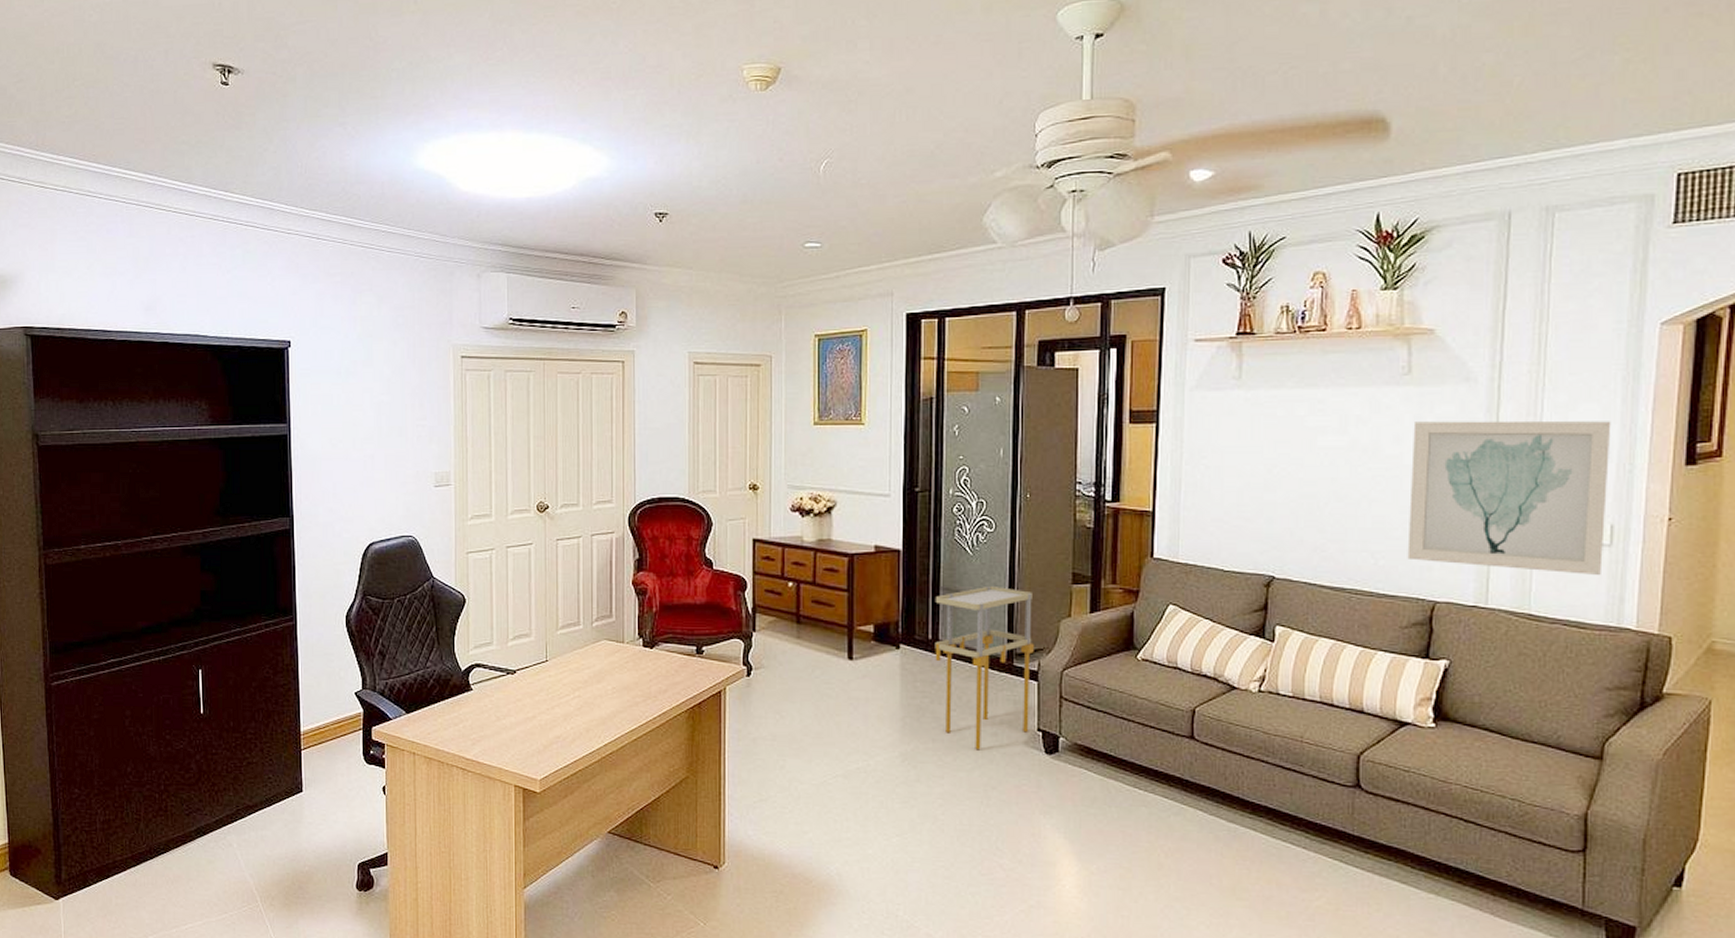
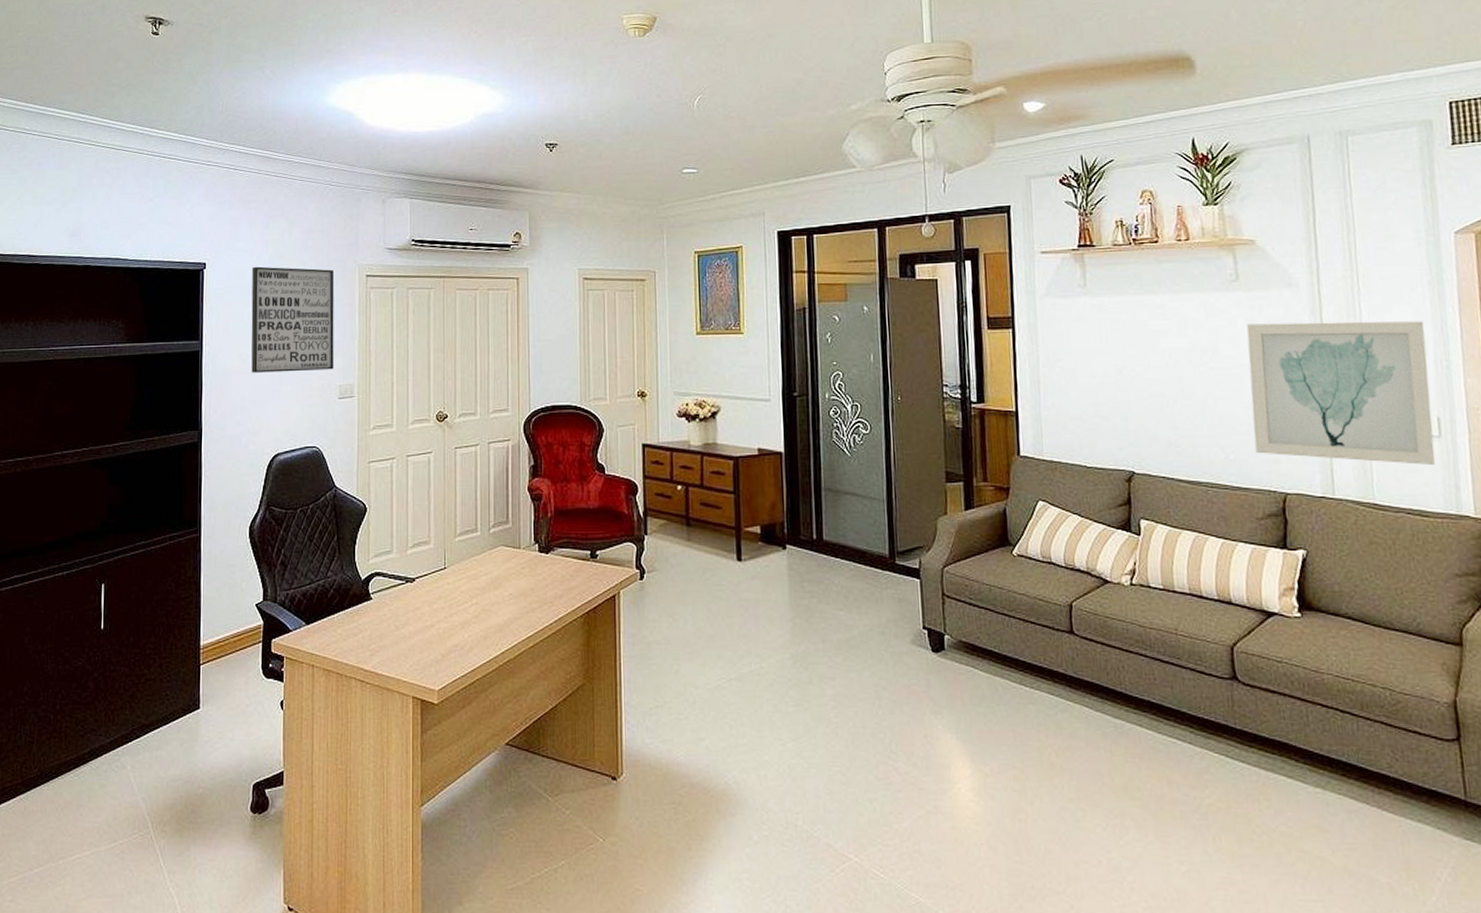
wall art: none [340,345,429,458] -> present [251,266,335,373]
shelving unit: present [935,587,1034,750] -> none [817,486,915,650]

